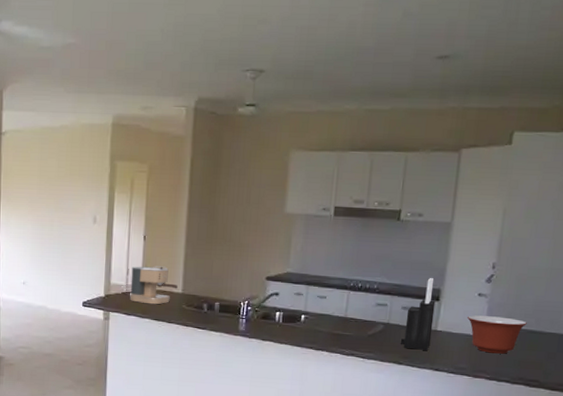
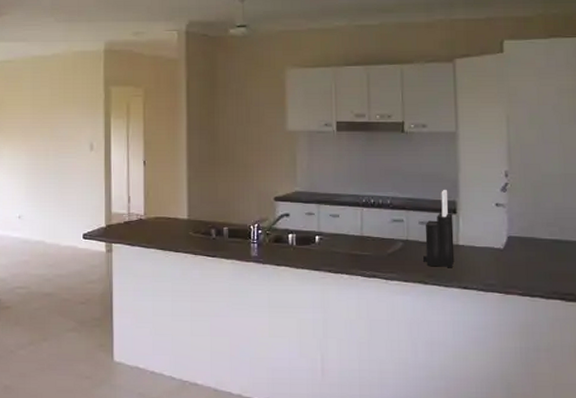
coffee maker: present [130,266,178,305] -> none [133,191,183,233]
mixing bowl: present [467,315,527,354] -> none [488,227,551,267]

